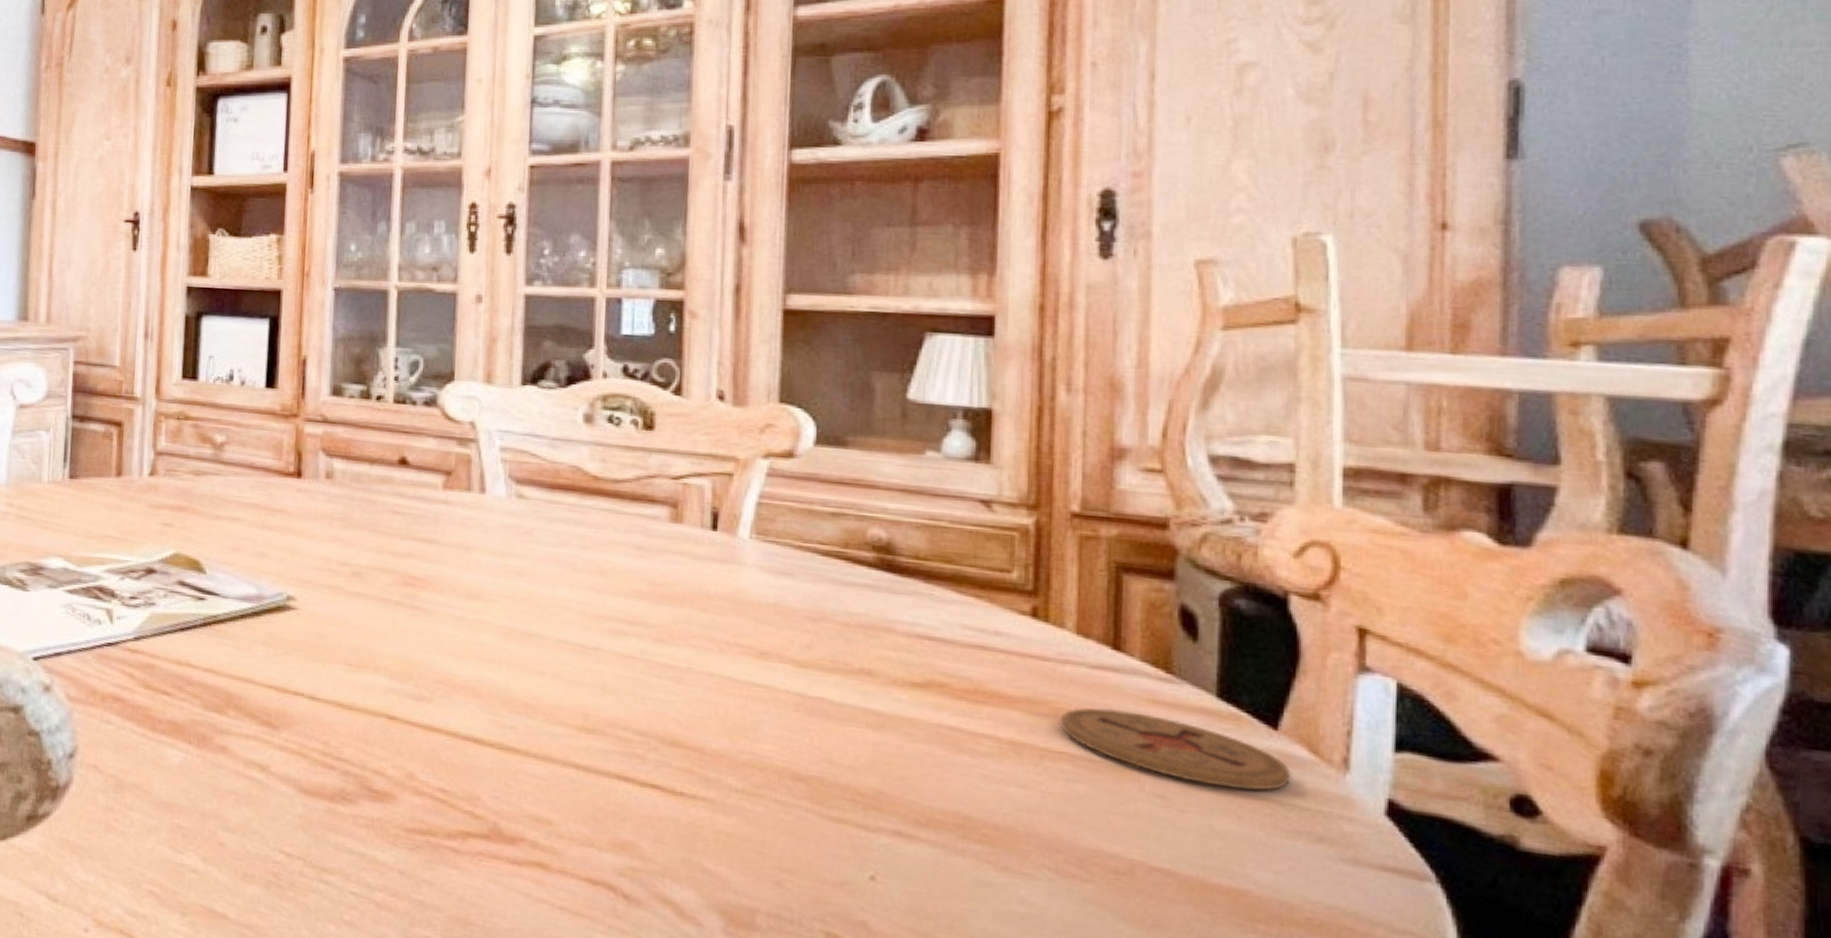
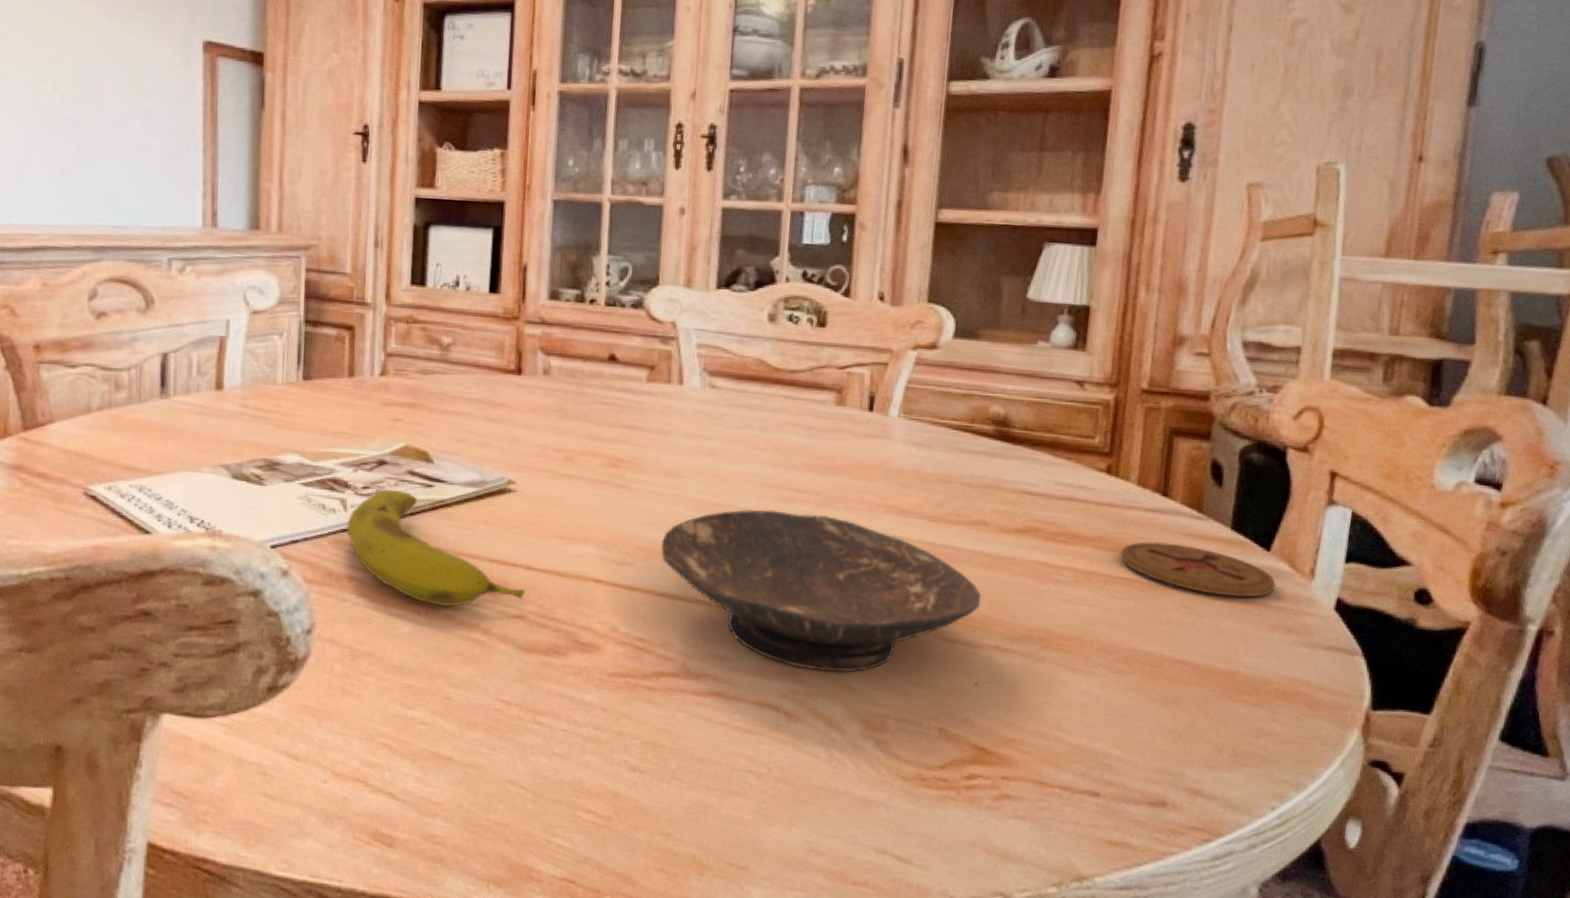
fruit: none [112,601,307,737] -> present [347,489,525,607]
bowl: none [464,641,872,851] -> present [660,509,982,673]

